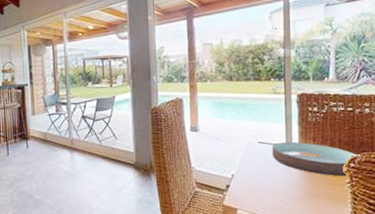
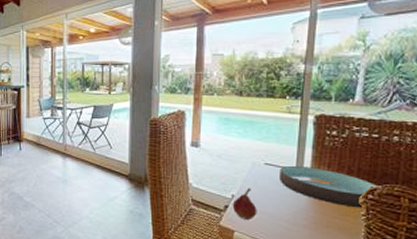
fruit: none [233,166,256,197] -> present [232,188,257,220]

